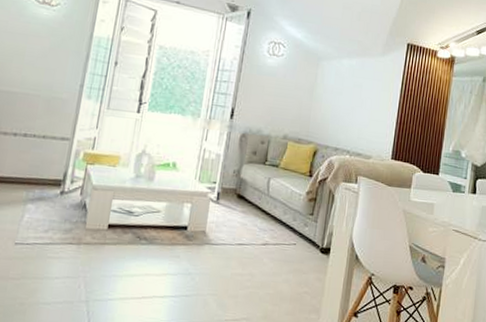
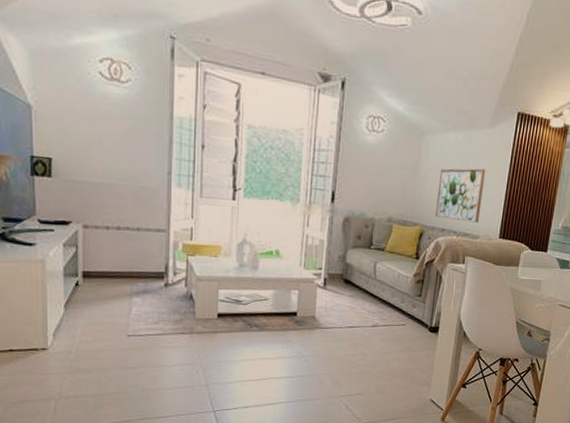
wall art: none [328,91,378,144] -> present [434,168,486,223]

